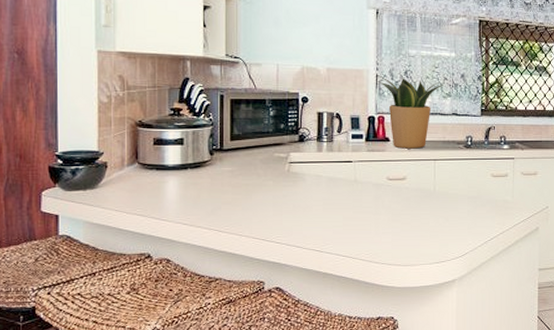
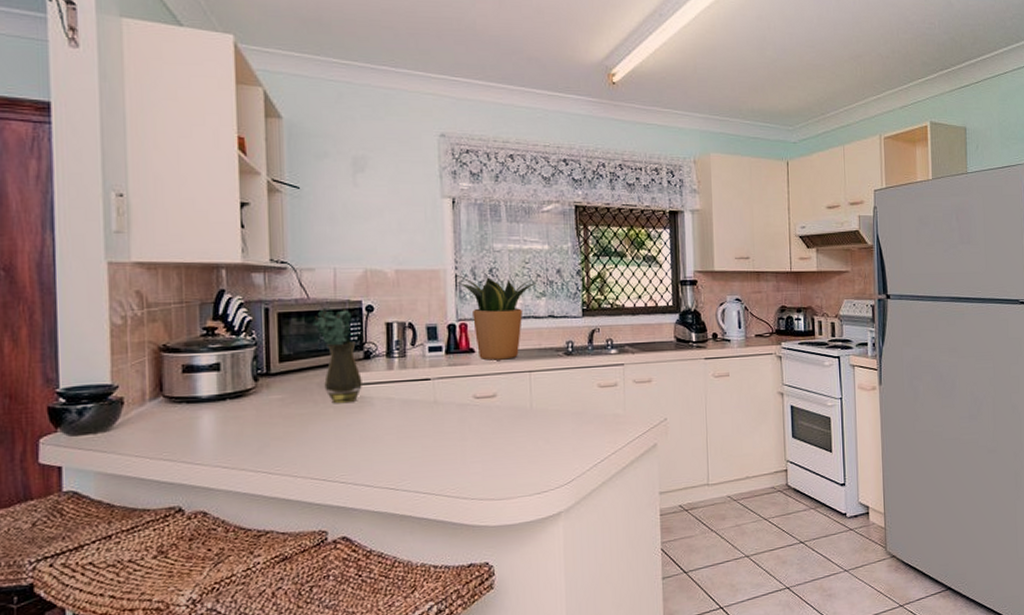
vase: none [258,94,297,178] -> present [313,305,362,404]

